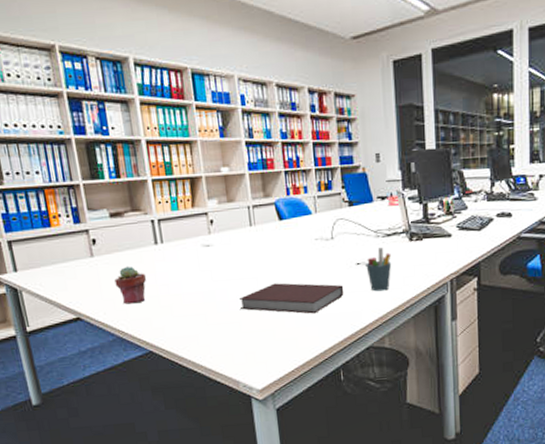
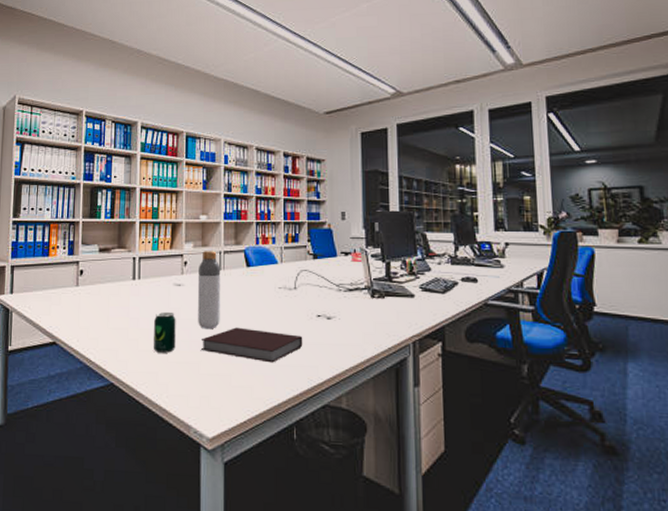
potted succulent: present [114,266,146,305] -> none [92,297,120,334]
beverage can: none [186,275,213,317] -> present [154,312,176,353]
bottle: none [227,206,257,288] -> present [198,251,221,330]
pen holder: present [366,247,392,292] -> none [326,302,353,347]

